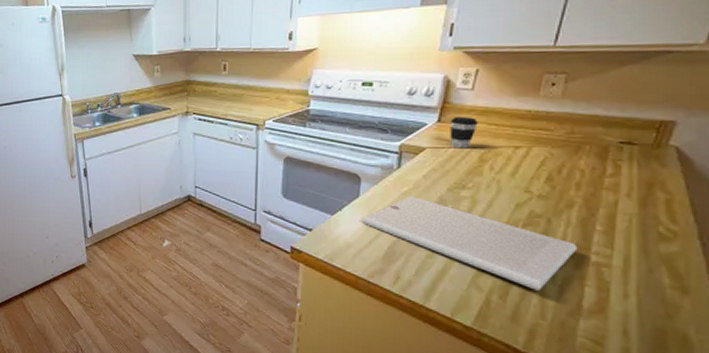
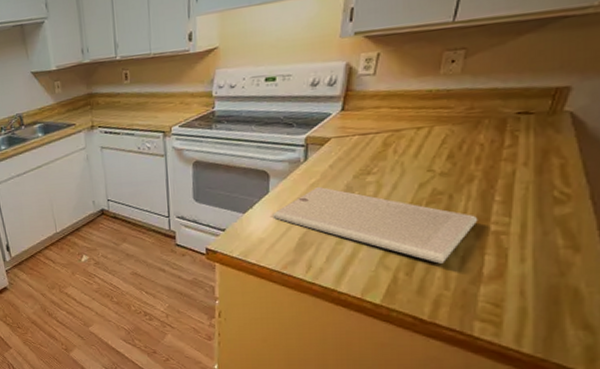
coffee cup: present [450,117,478,149] -> none [354,102,381,136]

